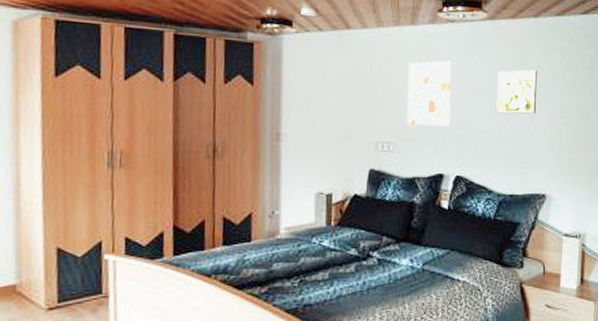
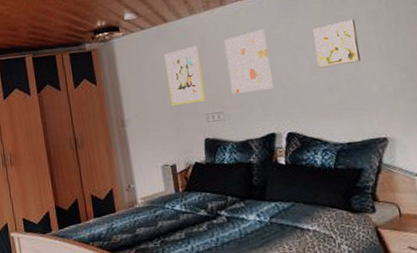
wall art: none [339,62,380,127] -> present [164,45,206,106]

